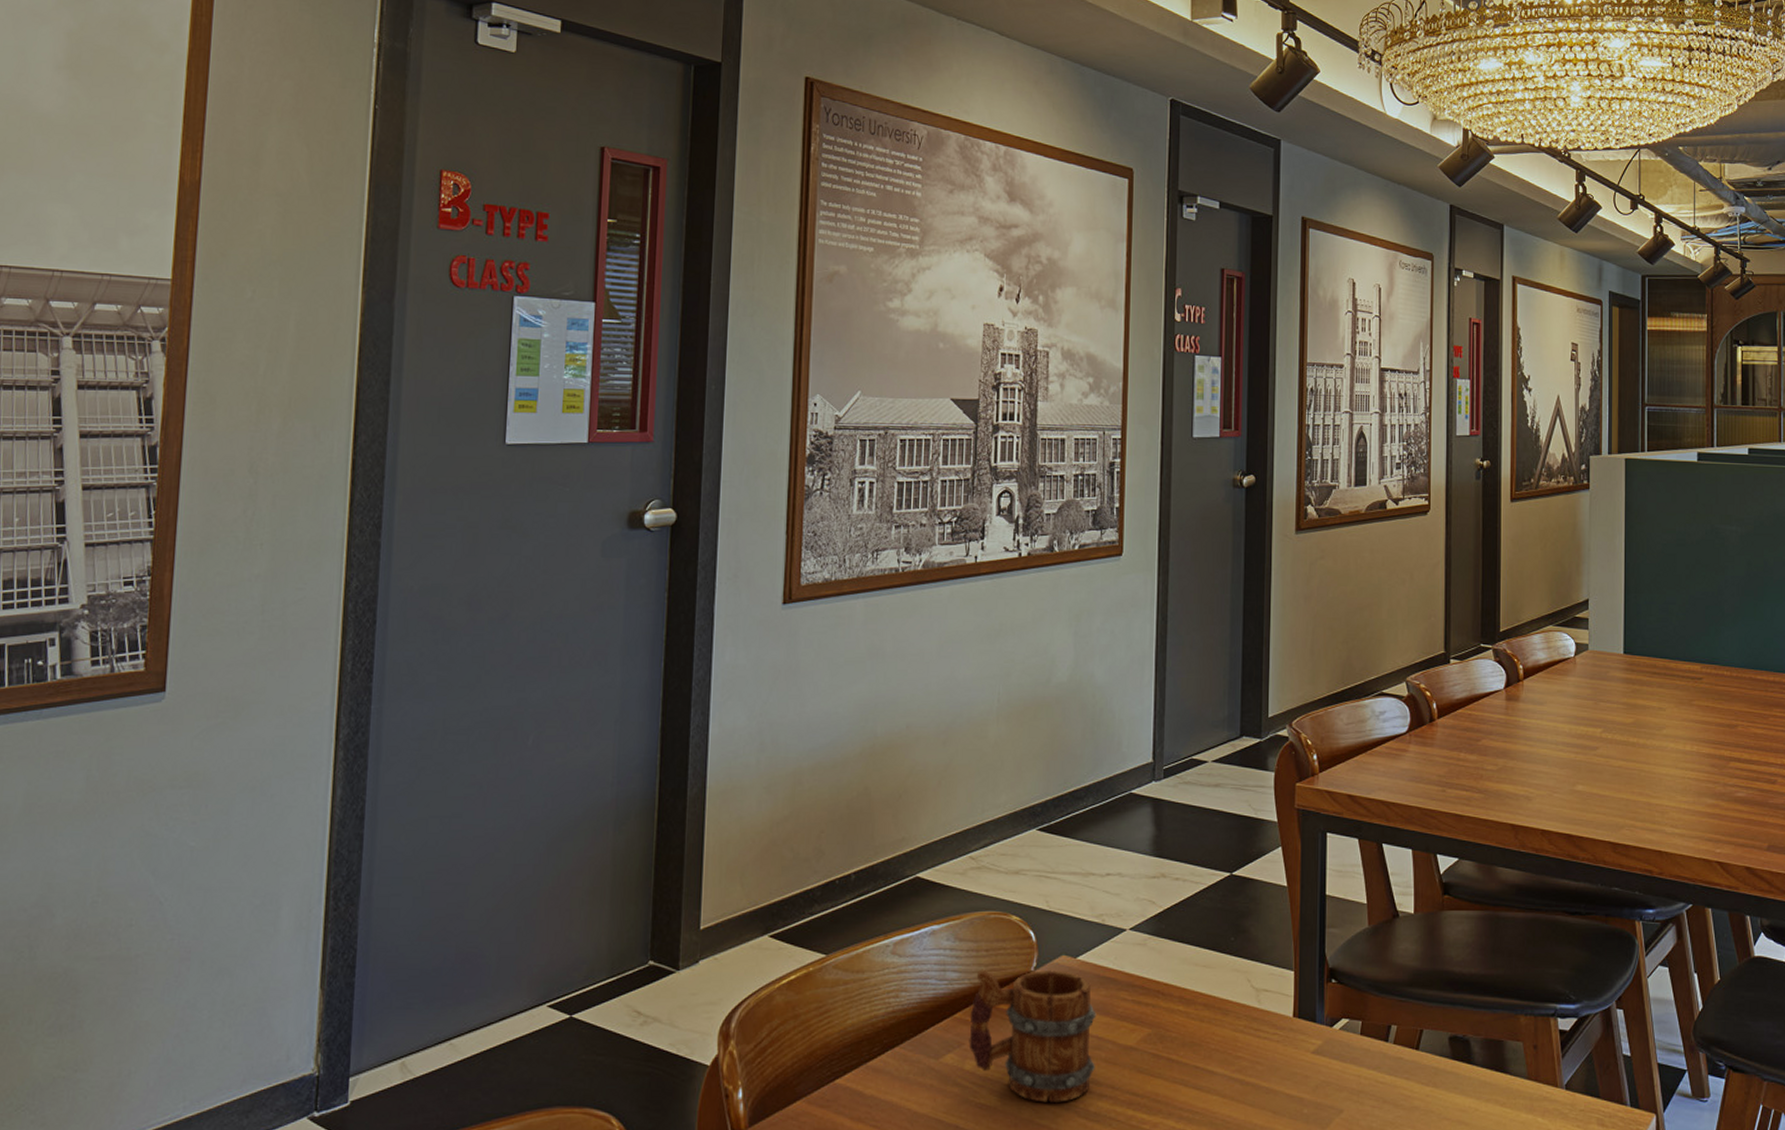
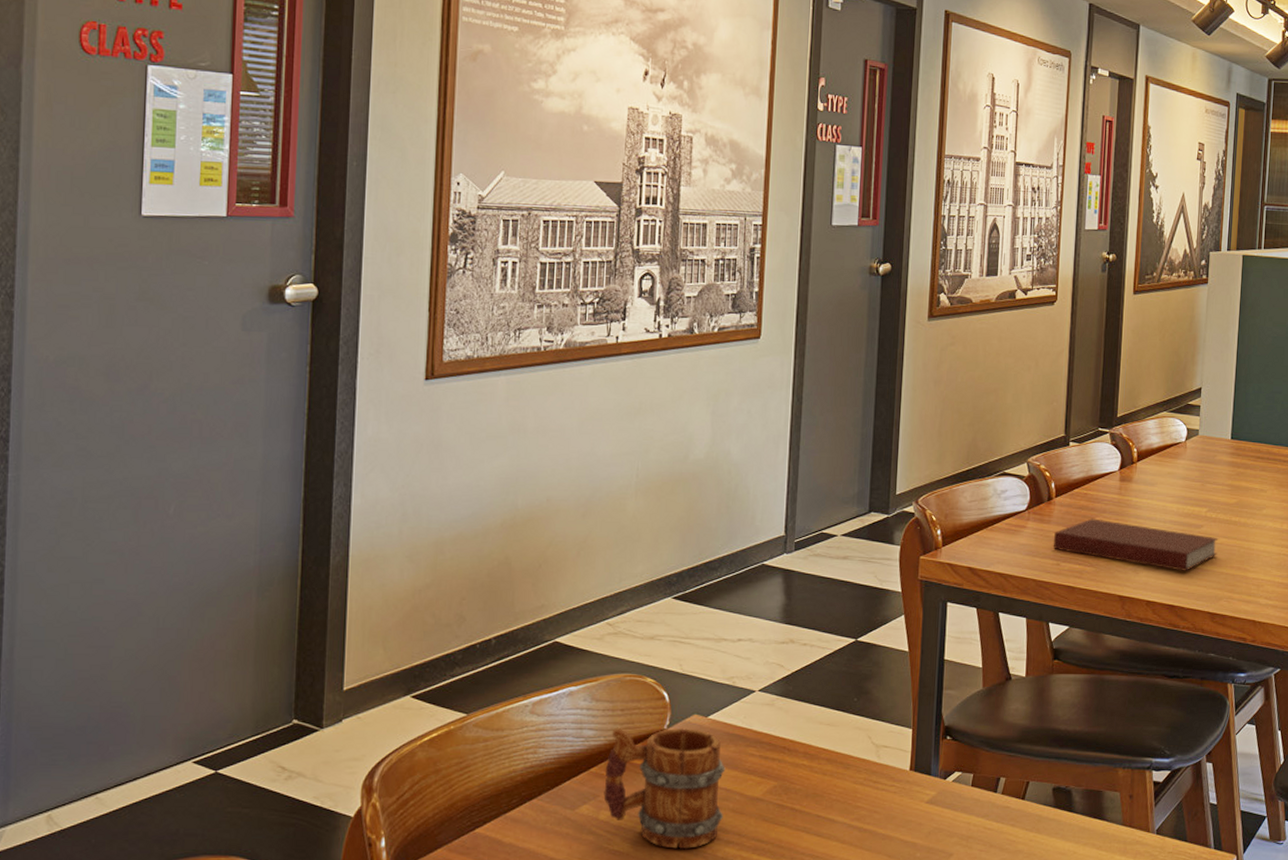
notebook: none [1438,741,1616,797] -> present [1054,518,1219,571]

